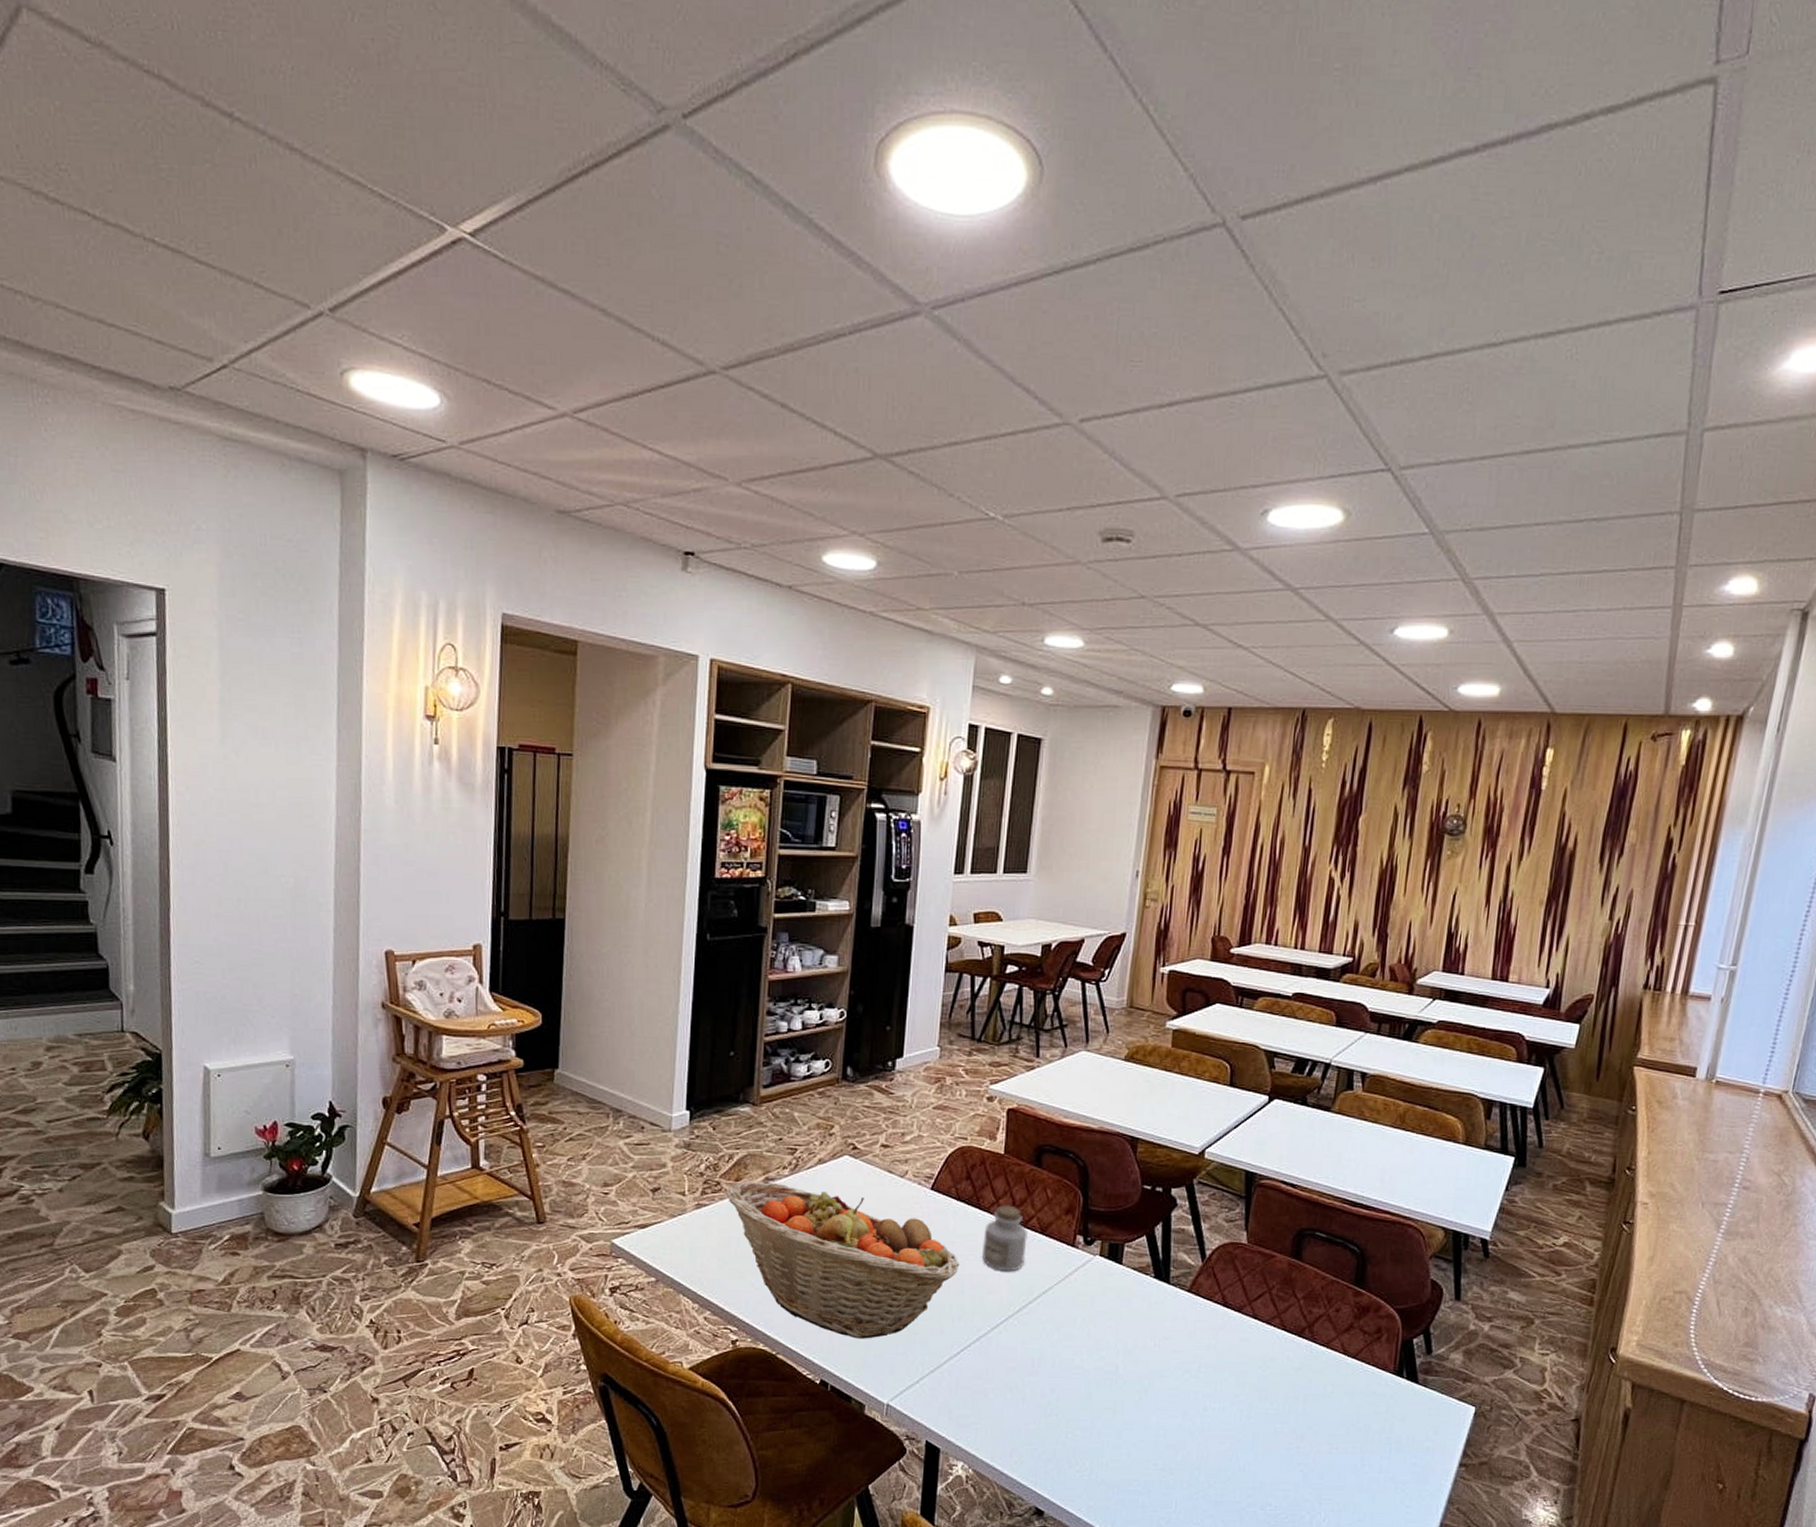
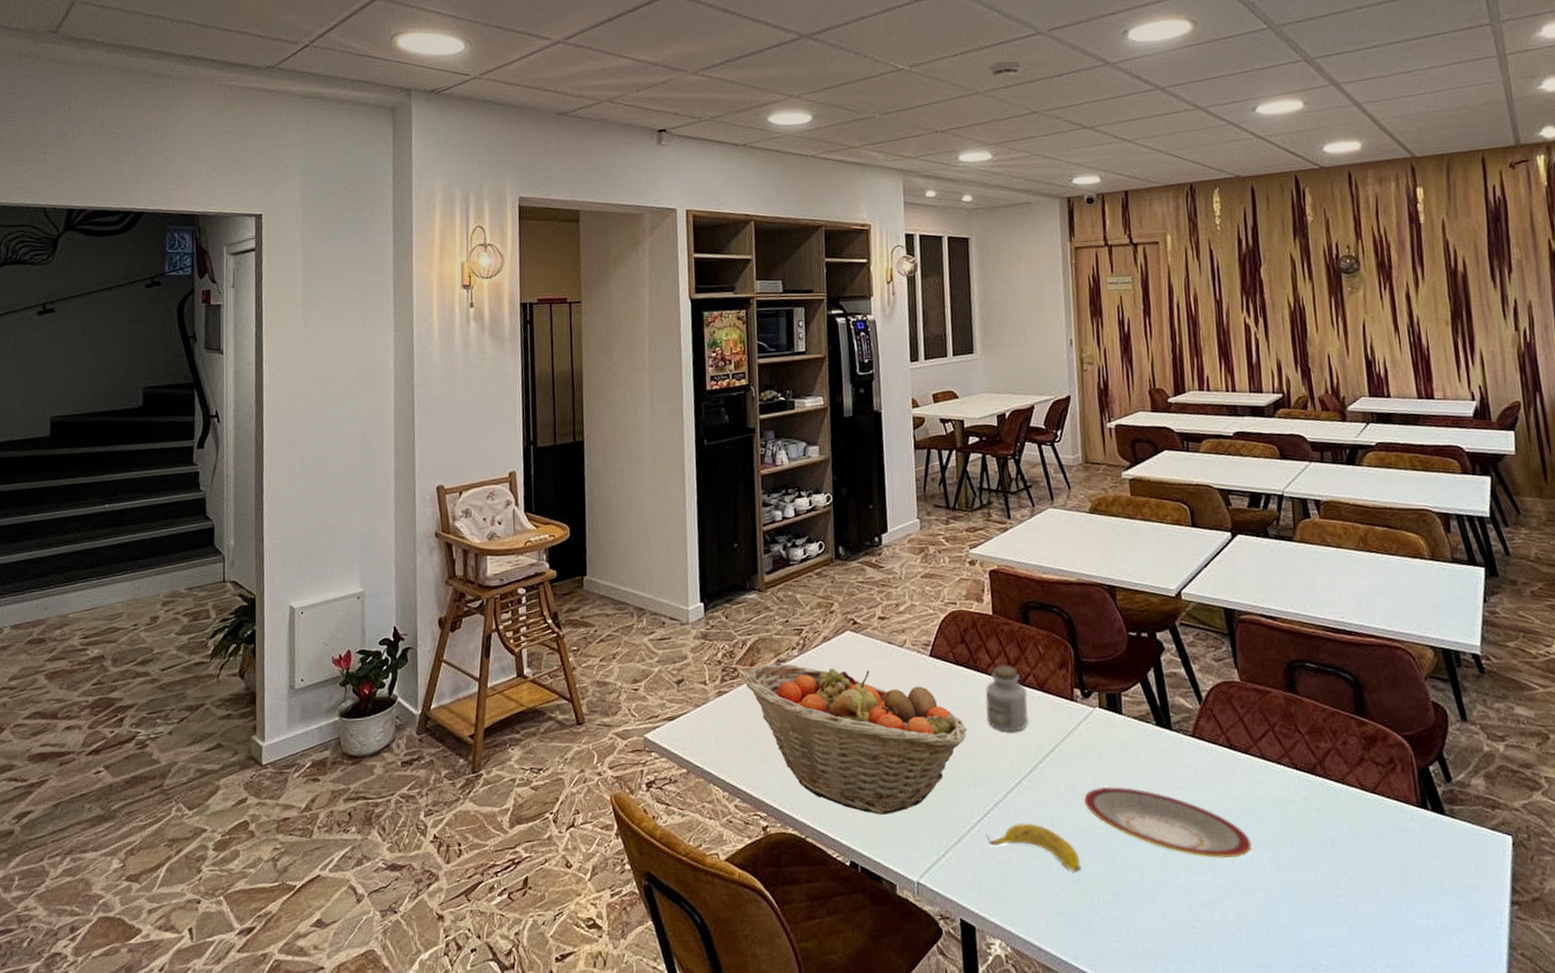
banana: none [963,1358,1055,1407] -> present [985,823,1081,873]
plate: none [1068,1331,1227,1407] -> present [1083,786,1252,858]

